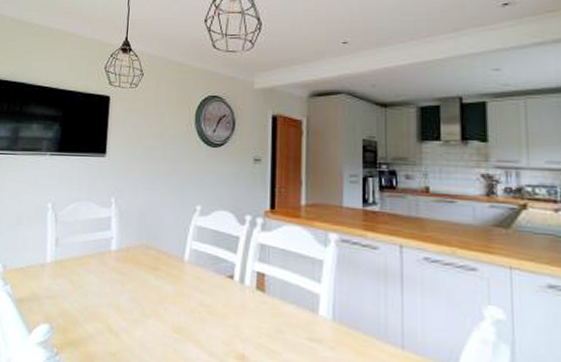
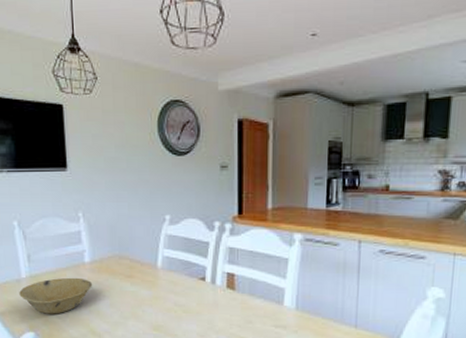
bowl: none [41,265,117,306] -> present [19,277,93,314]

